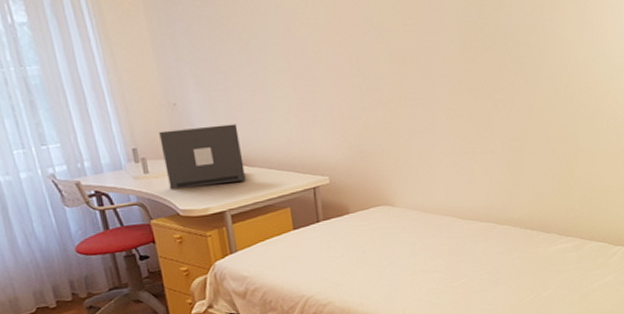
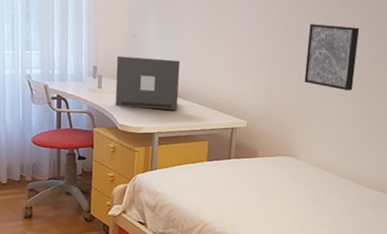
wall art: none [376,52,437,123] -> present [304,23,360,91]

